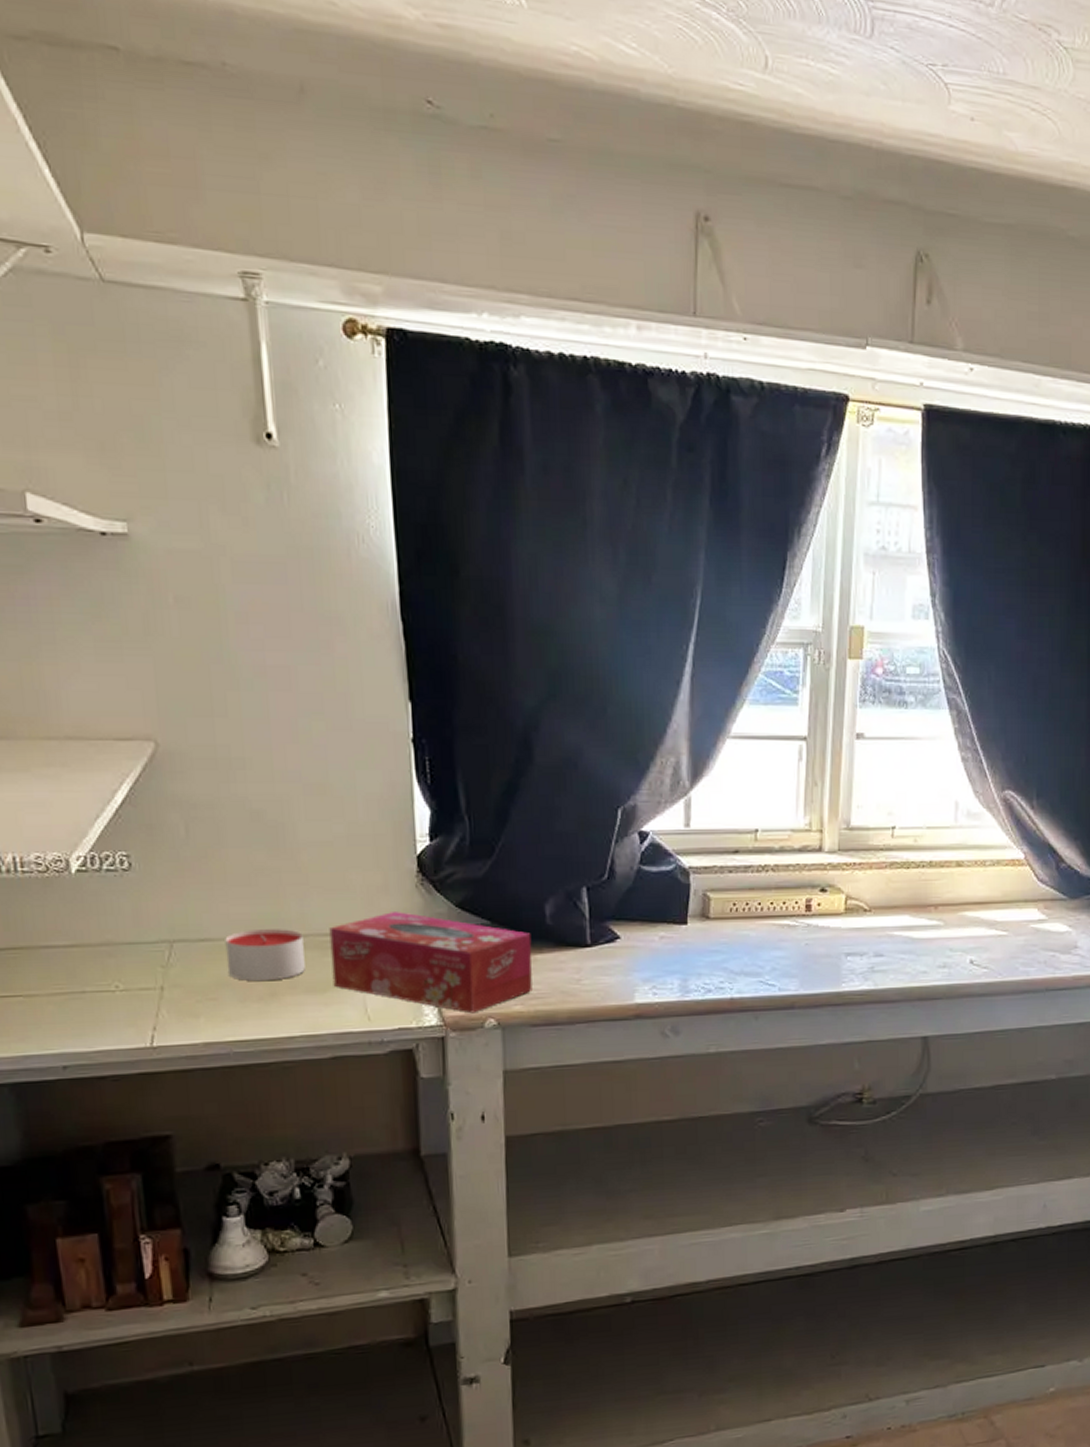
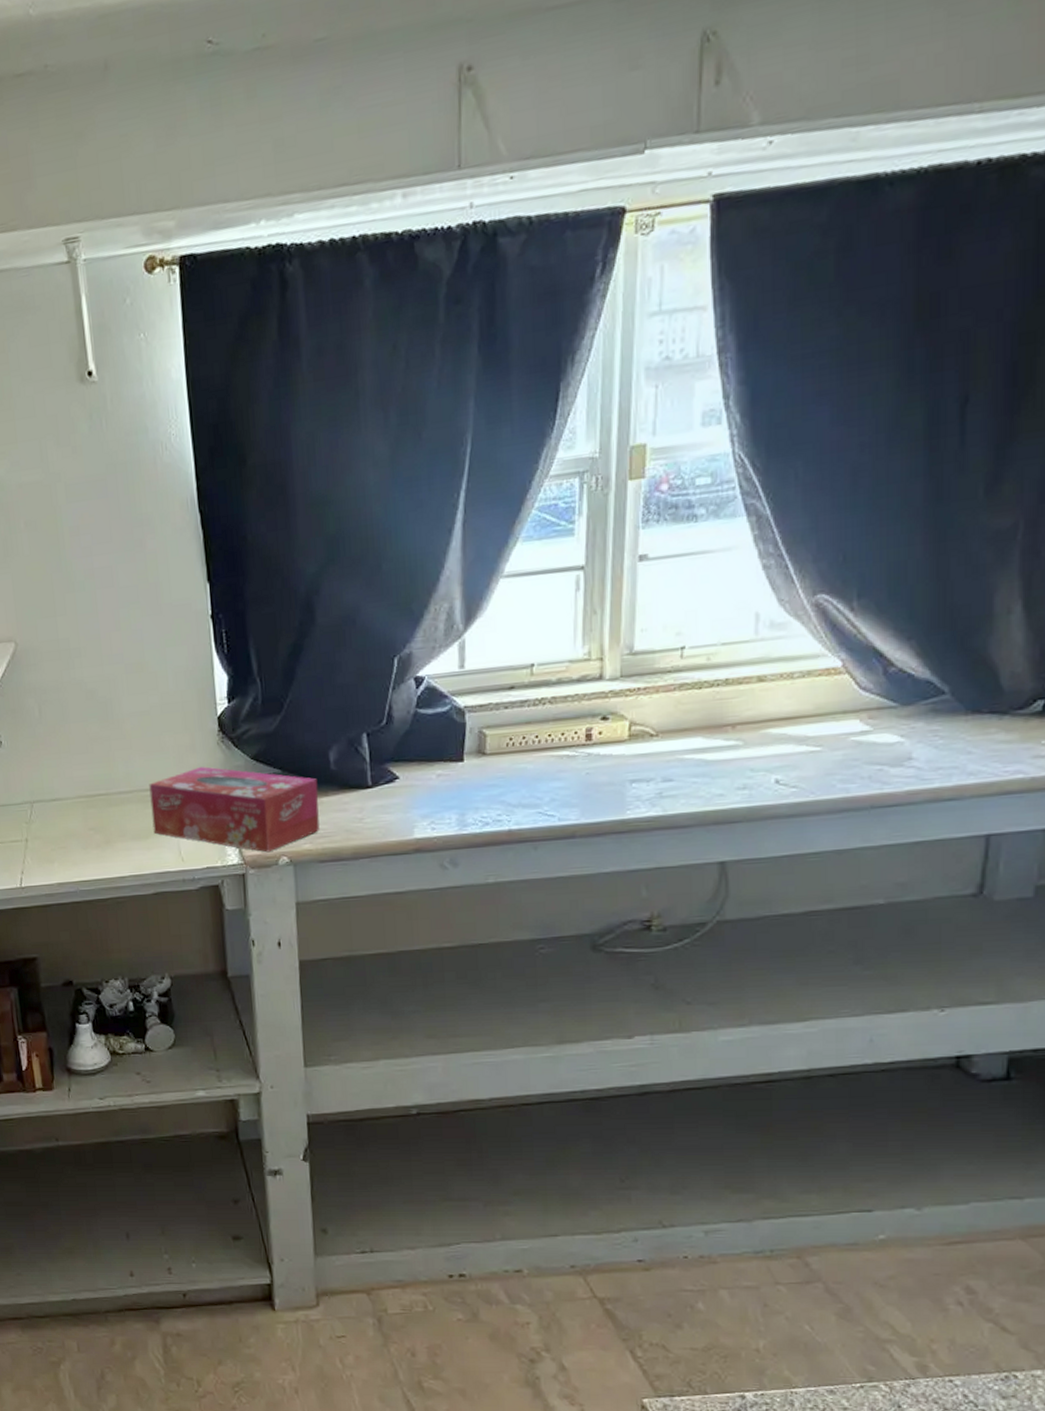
candle: present [225,929,305,982] -> none [70,787,132,832]

